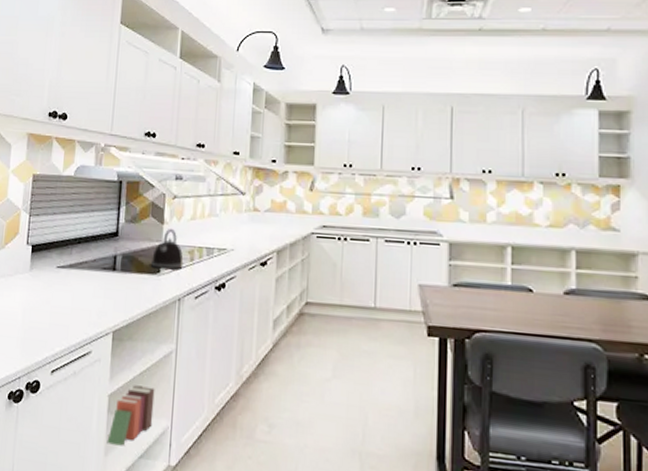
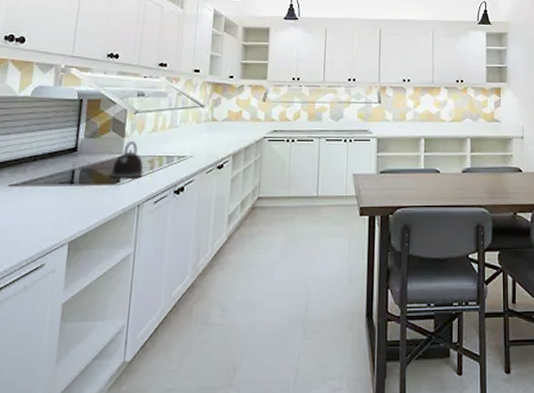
books: present [107,385,155,446] -> none [59,291,112,352]

